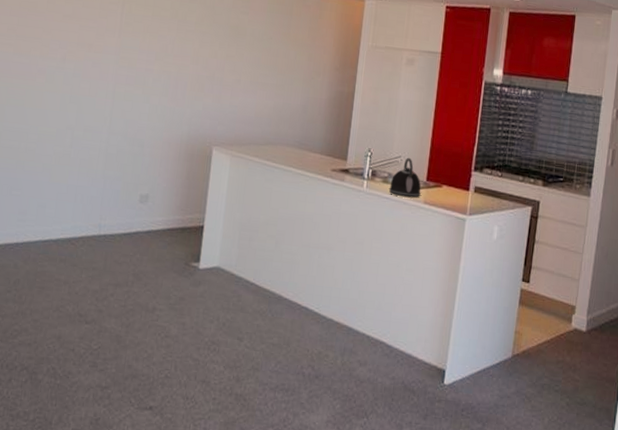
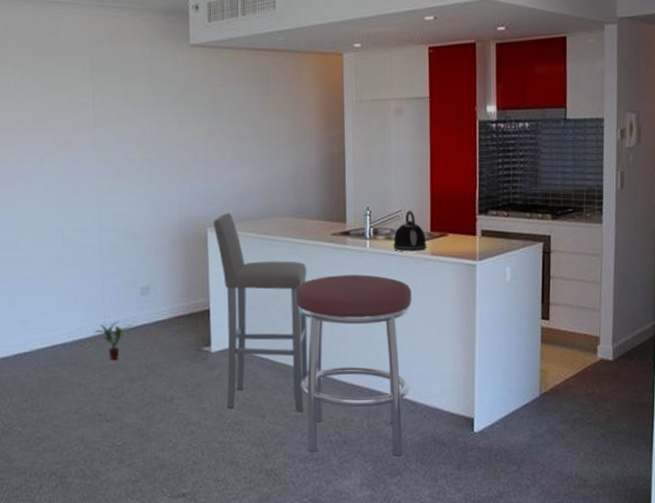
potted plant: none [88,224,125,263] -> present [94,321,132,360]
bar stool: none [206,134,304,340] -> present [213,212,308,412]
bar stool: none [280,209,401,398] -> present [296,275,412,456]

